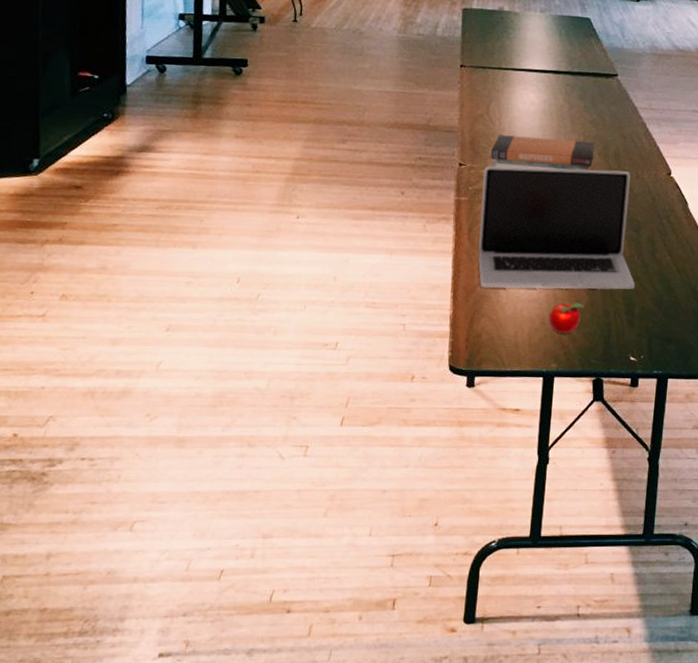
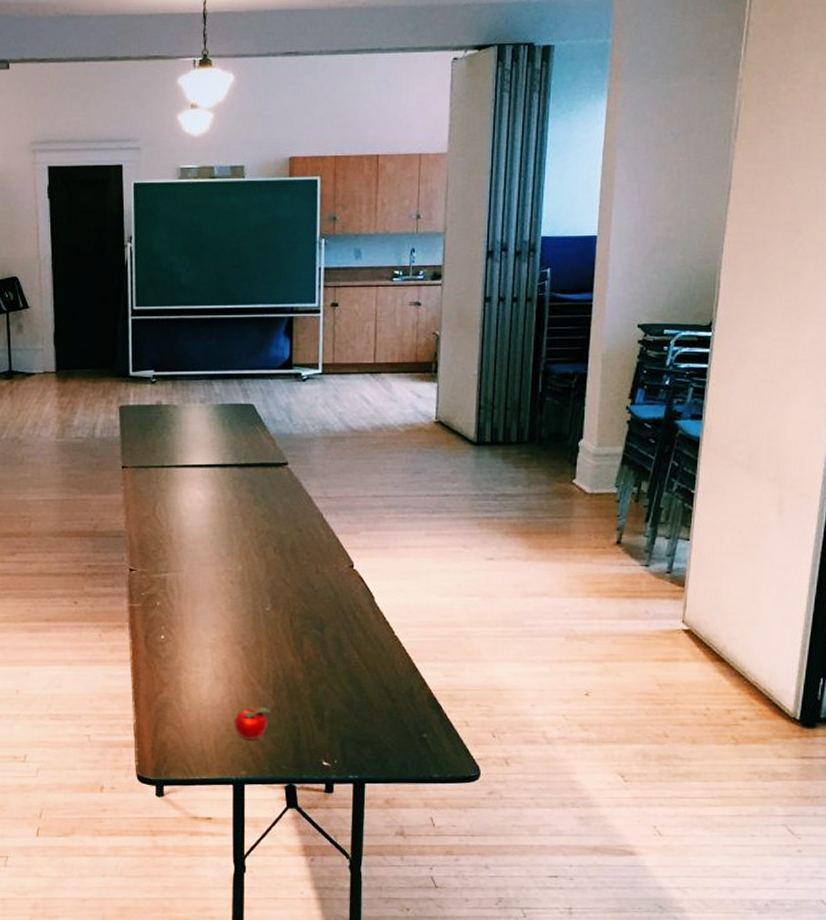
laptop: present [478,166,635,290] -> none [155,566,322,696]
book stack: present [490,135,595,171] -> none [160,536,269,571]

